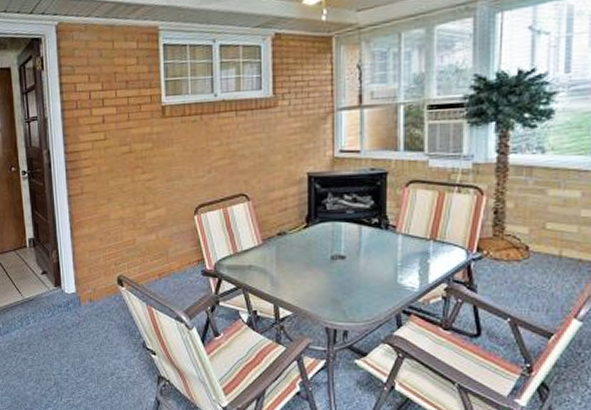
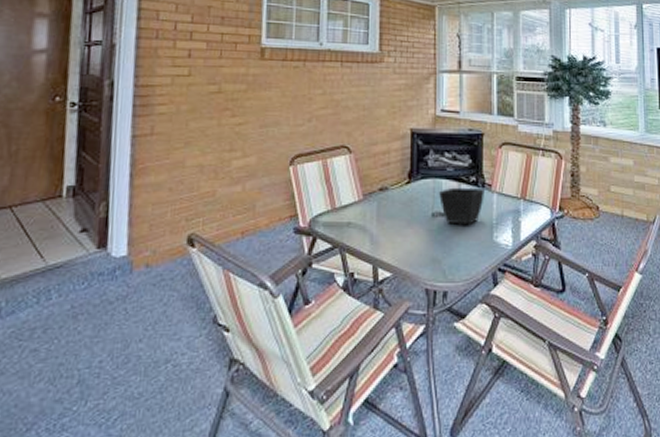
flower pot: none [339,229,388,267] -> present [439,187,484,225]

